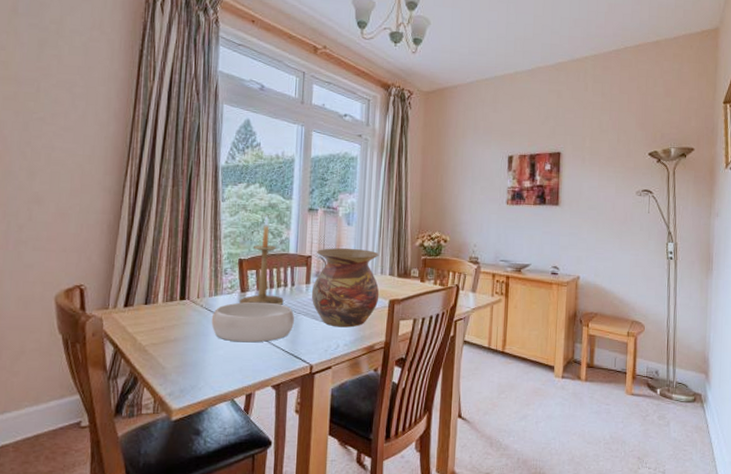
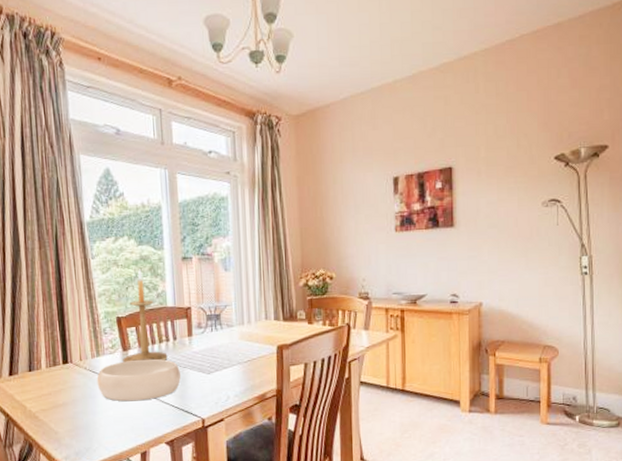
vase: present [311,248,380,328] -> none [194,295,266,379]

